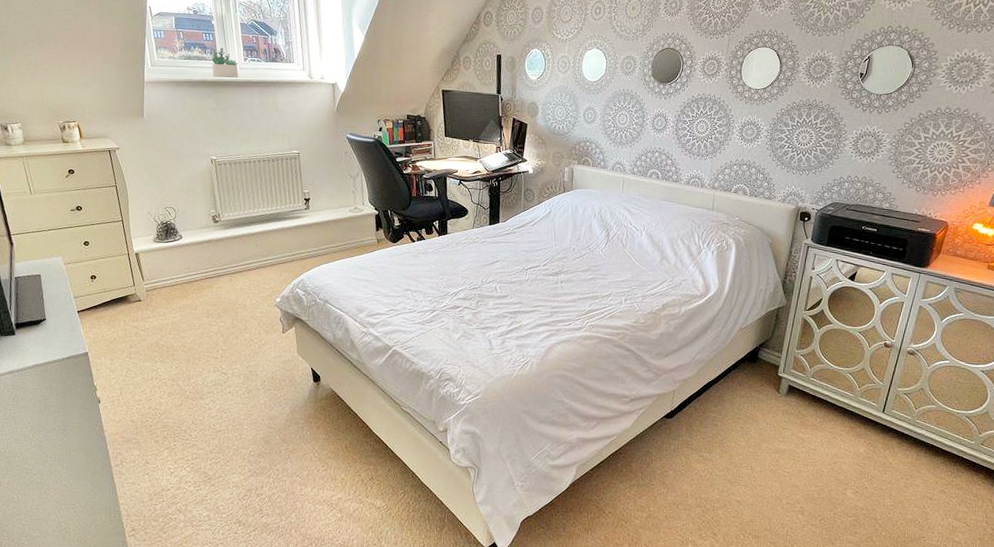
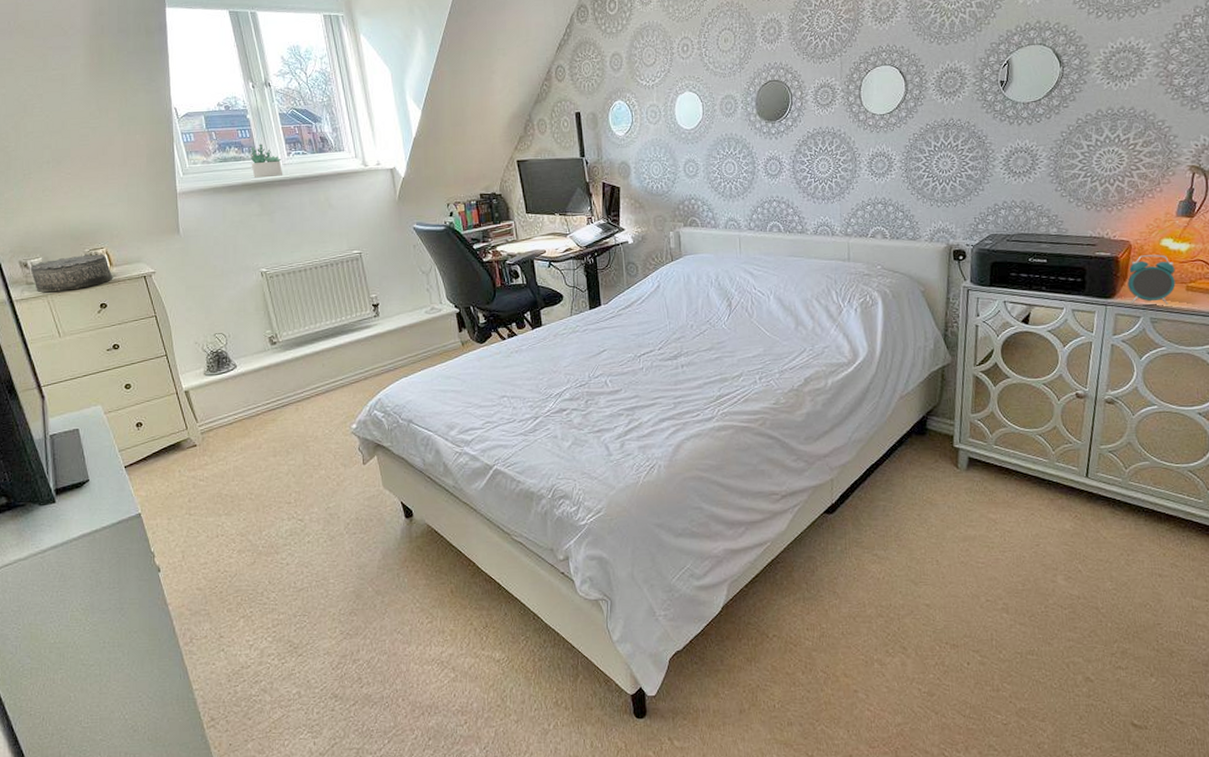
decorative box: none [9,125,82,156] -> present [30,254,113,293]
alarm clock: none [940,235,981,279] -> present [1127,254,1176,305]

